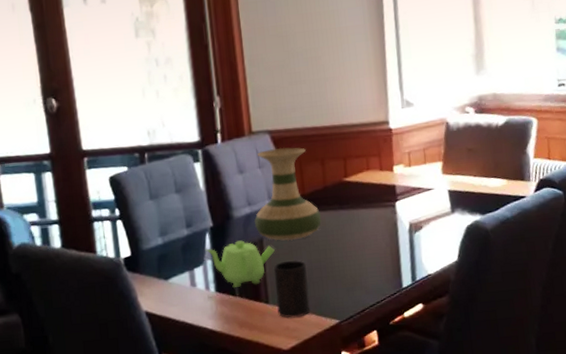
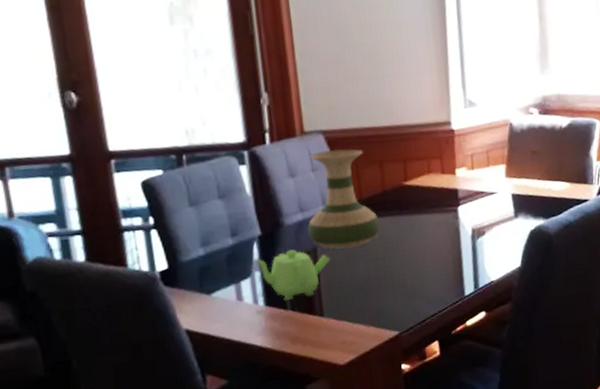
cup: present [274,261,310,318] -> none [329,270,369,331]

